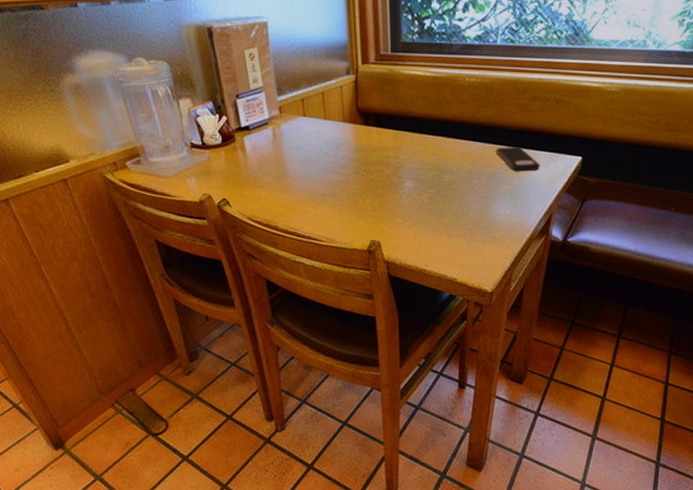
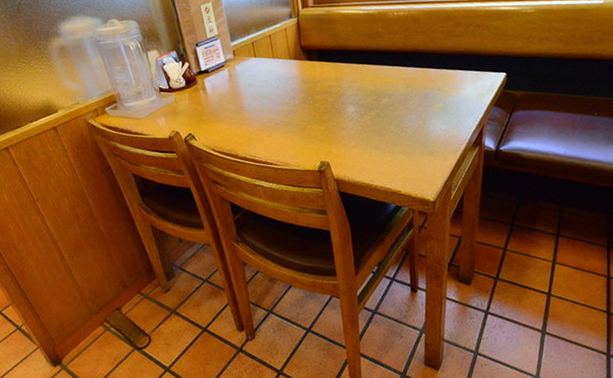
phone: present [495,147,540,171] -> none [426,68,469,90]

